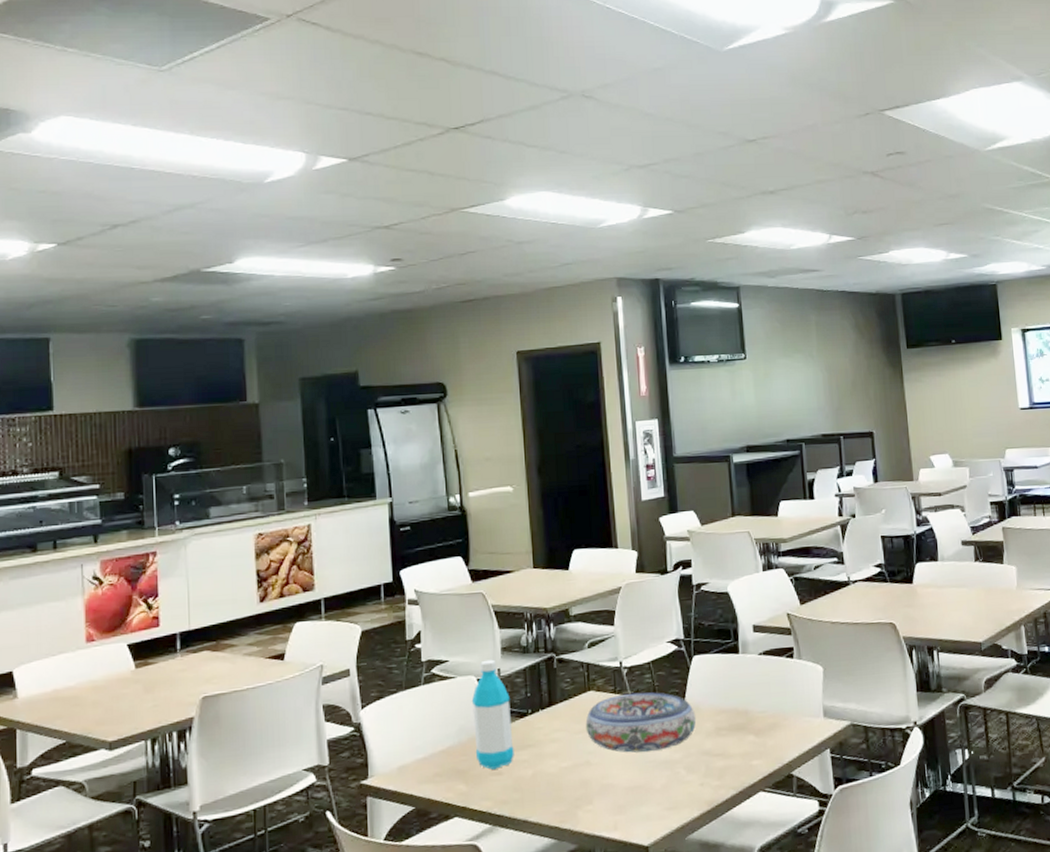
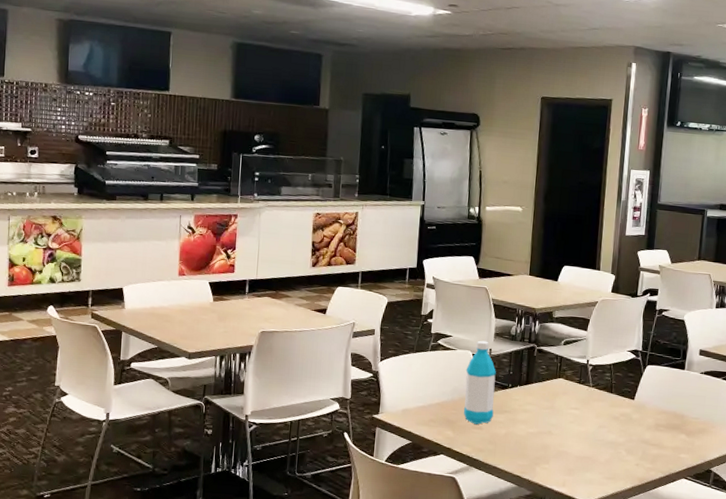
bowl: present [585,692,697,753] -> none [552,385,642,433]

